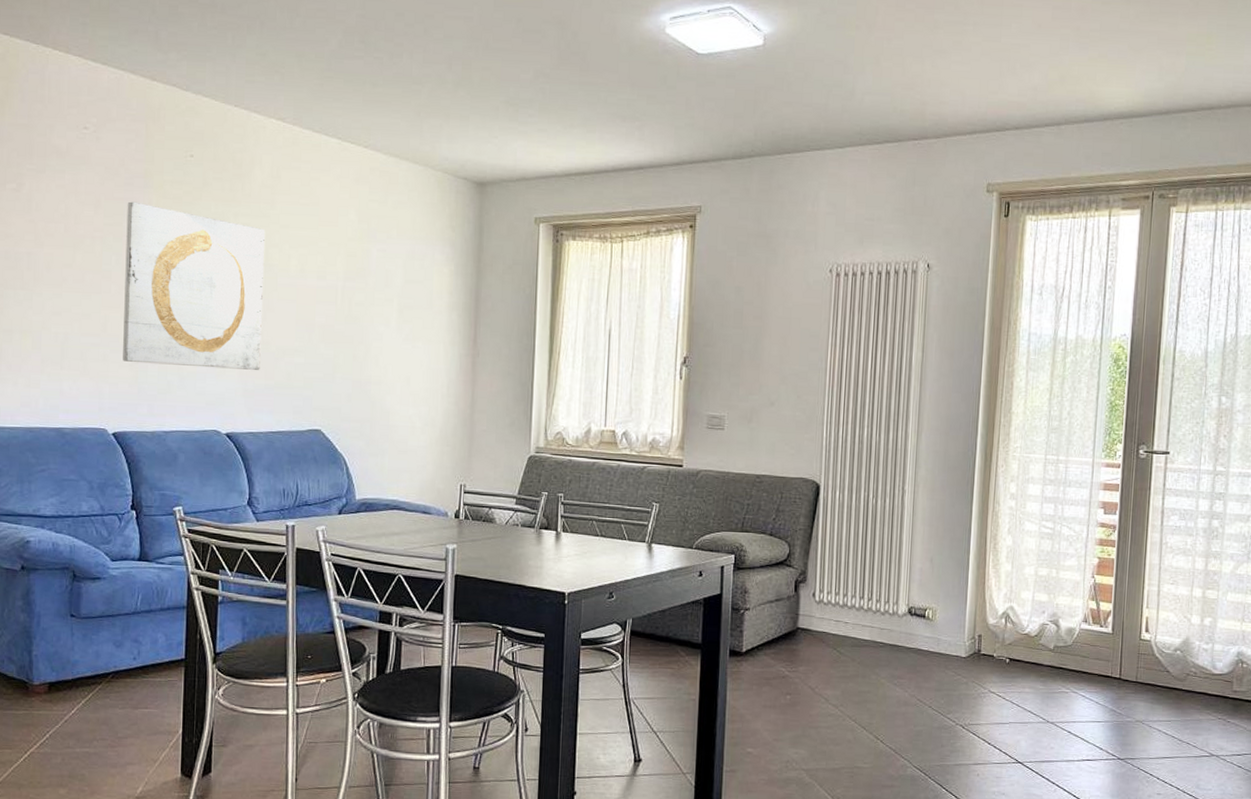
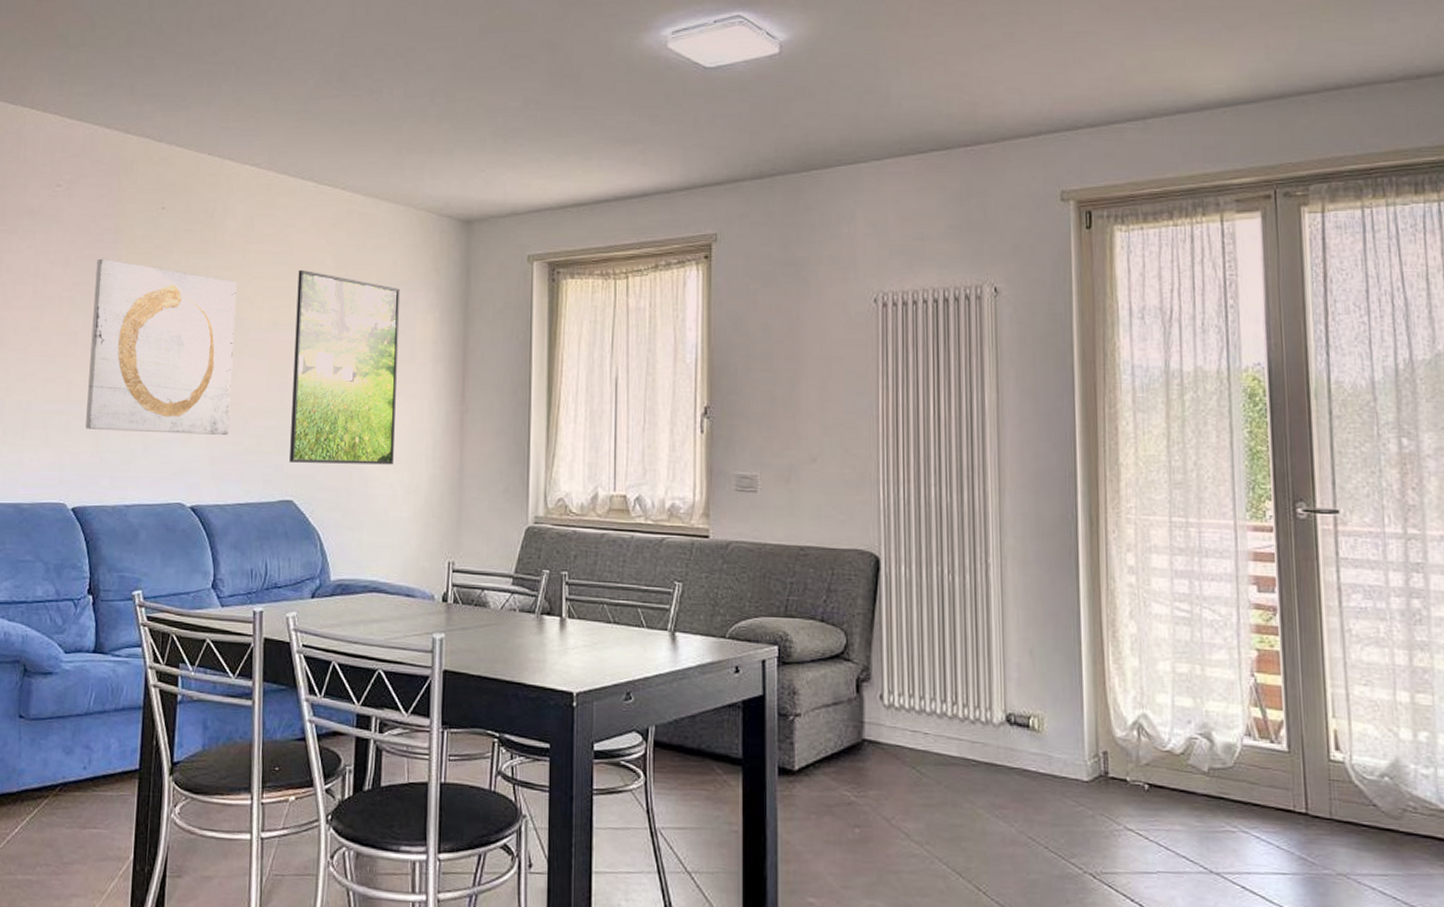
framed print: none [317,221,419,400] -> present [290,269,401,465]

